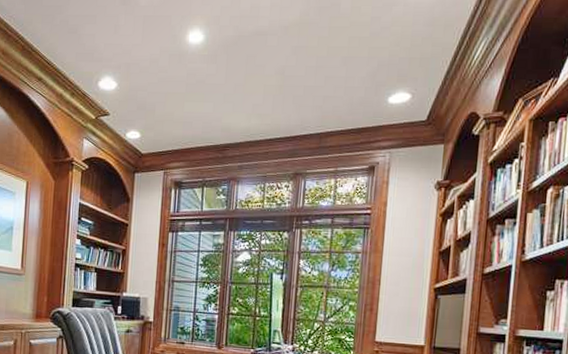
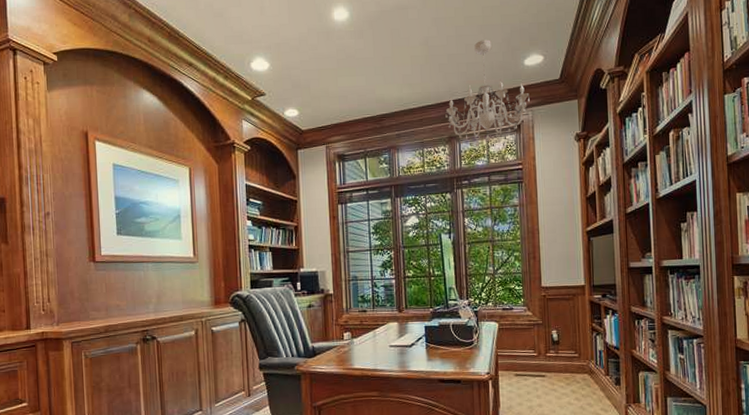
chandelier: none [293,72,390,186] -> present [445,39,530,146]

